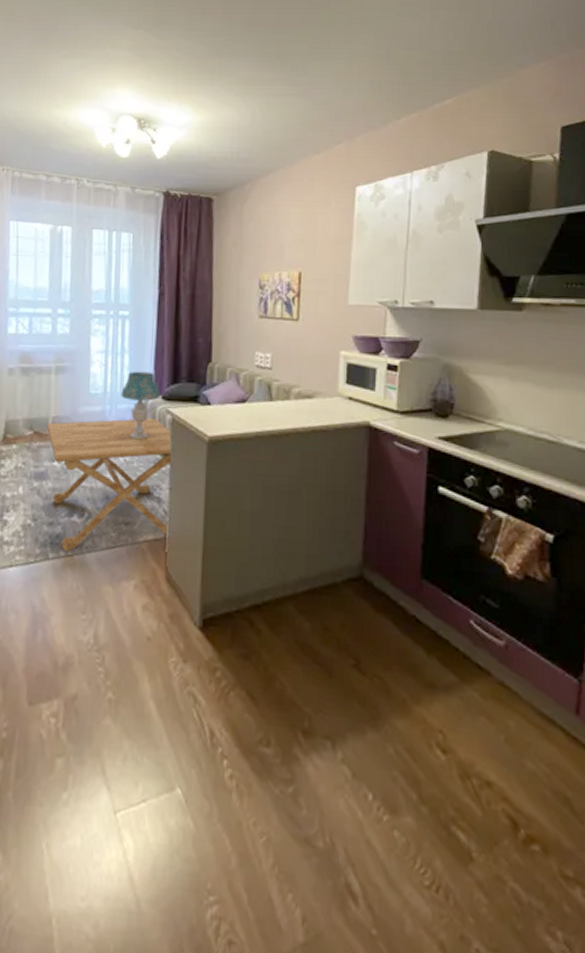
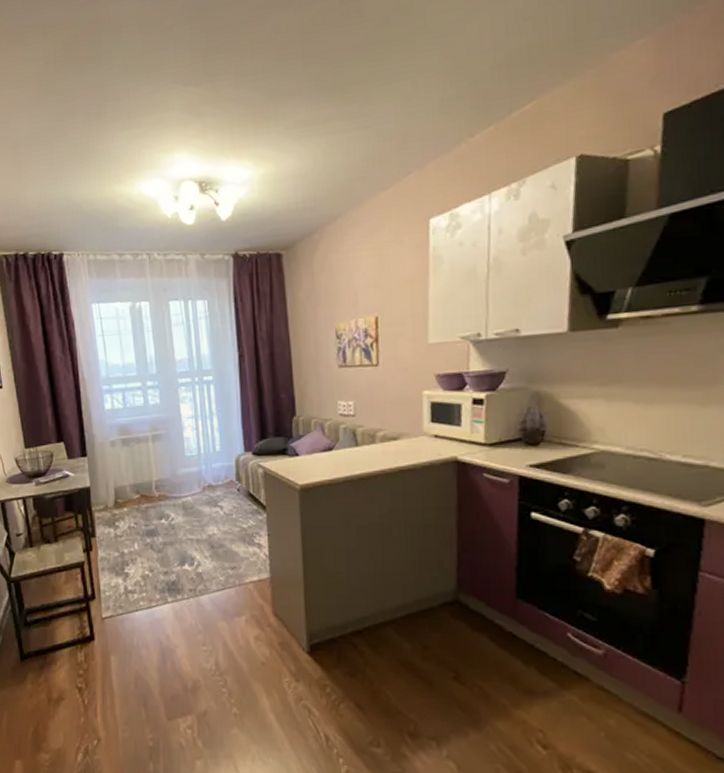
side table: present [47,418,173,552] -> none [151,473,272,595]
table lamp: present [121,371,160,440] -> none [214,430,251,494]

